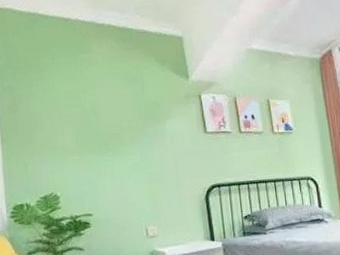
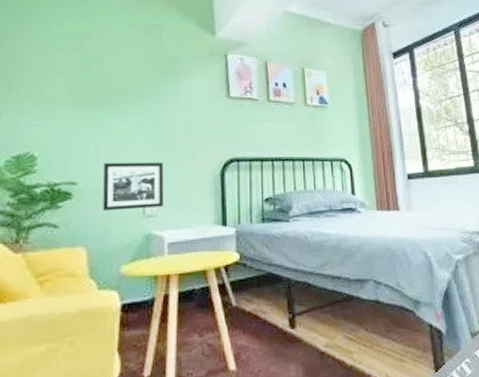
picture frame: none [111,192,162,235] -> present [103,162,164,211]

